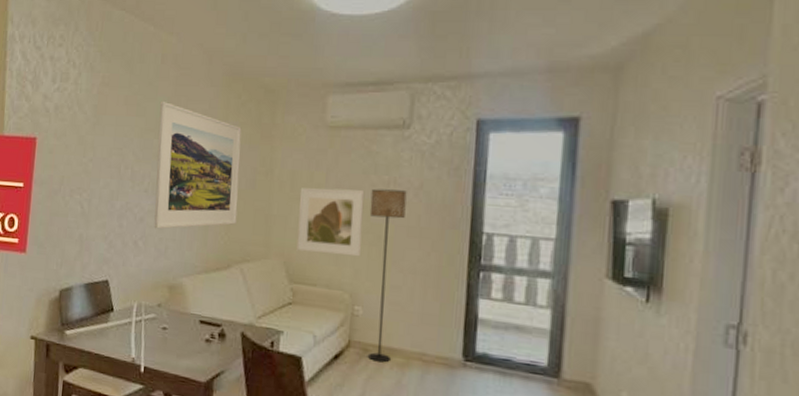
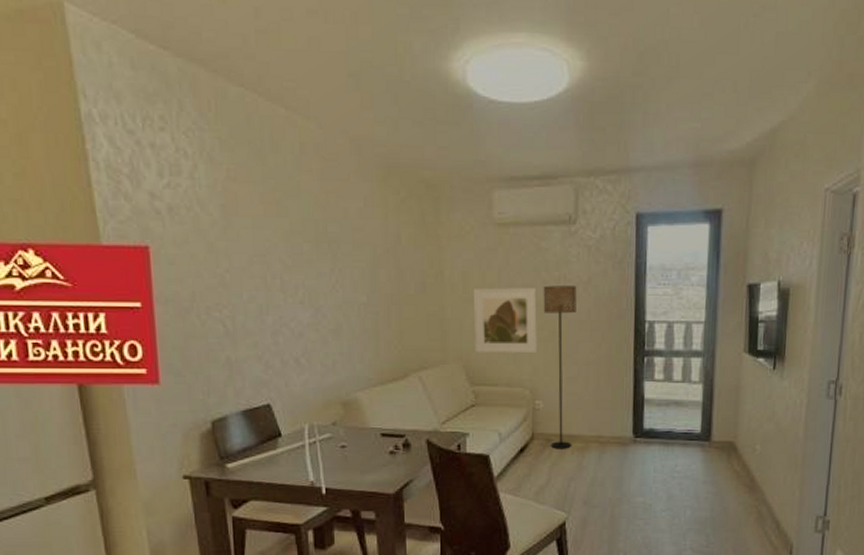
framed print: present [154,100,242,229] -> none [306,198,409,343]

